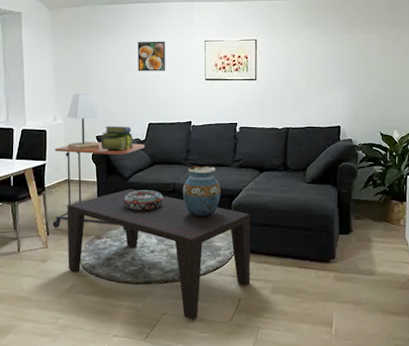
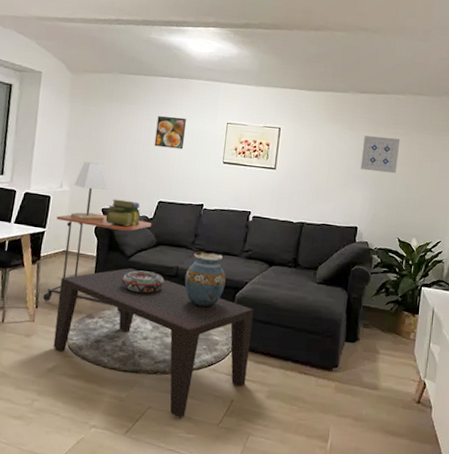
wall art: none [337,36,374,71] -> present [360,135,401,174]

